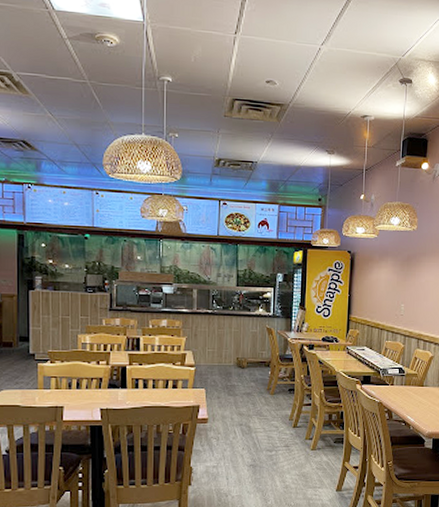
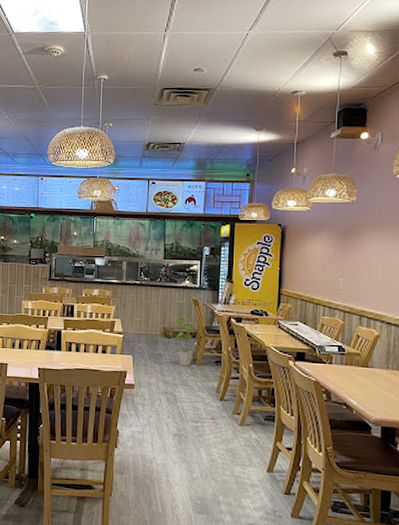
house plant: none [245,345,271,396] -> present [171,316,197,366]

